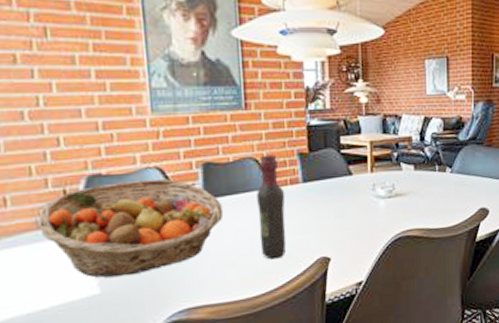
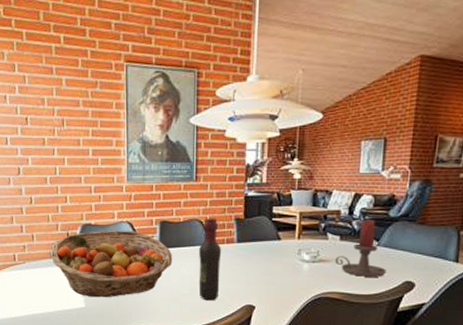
candle holder: none [411,145,463,209] -> present [335,220,387,277]

